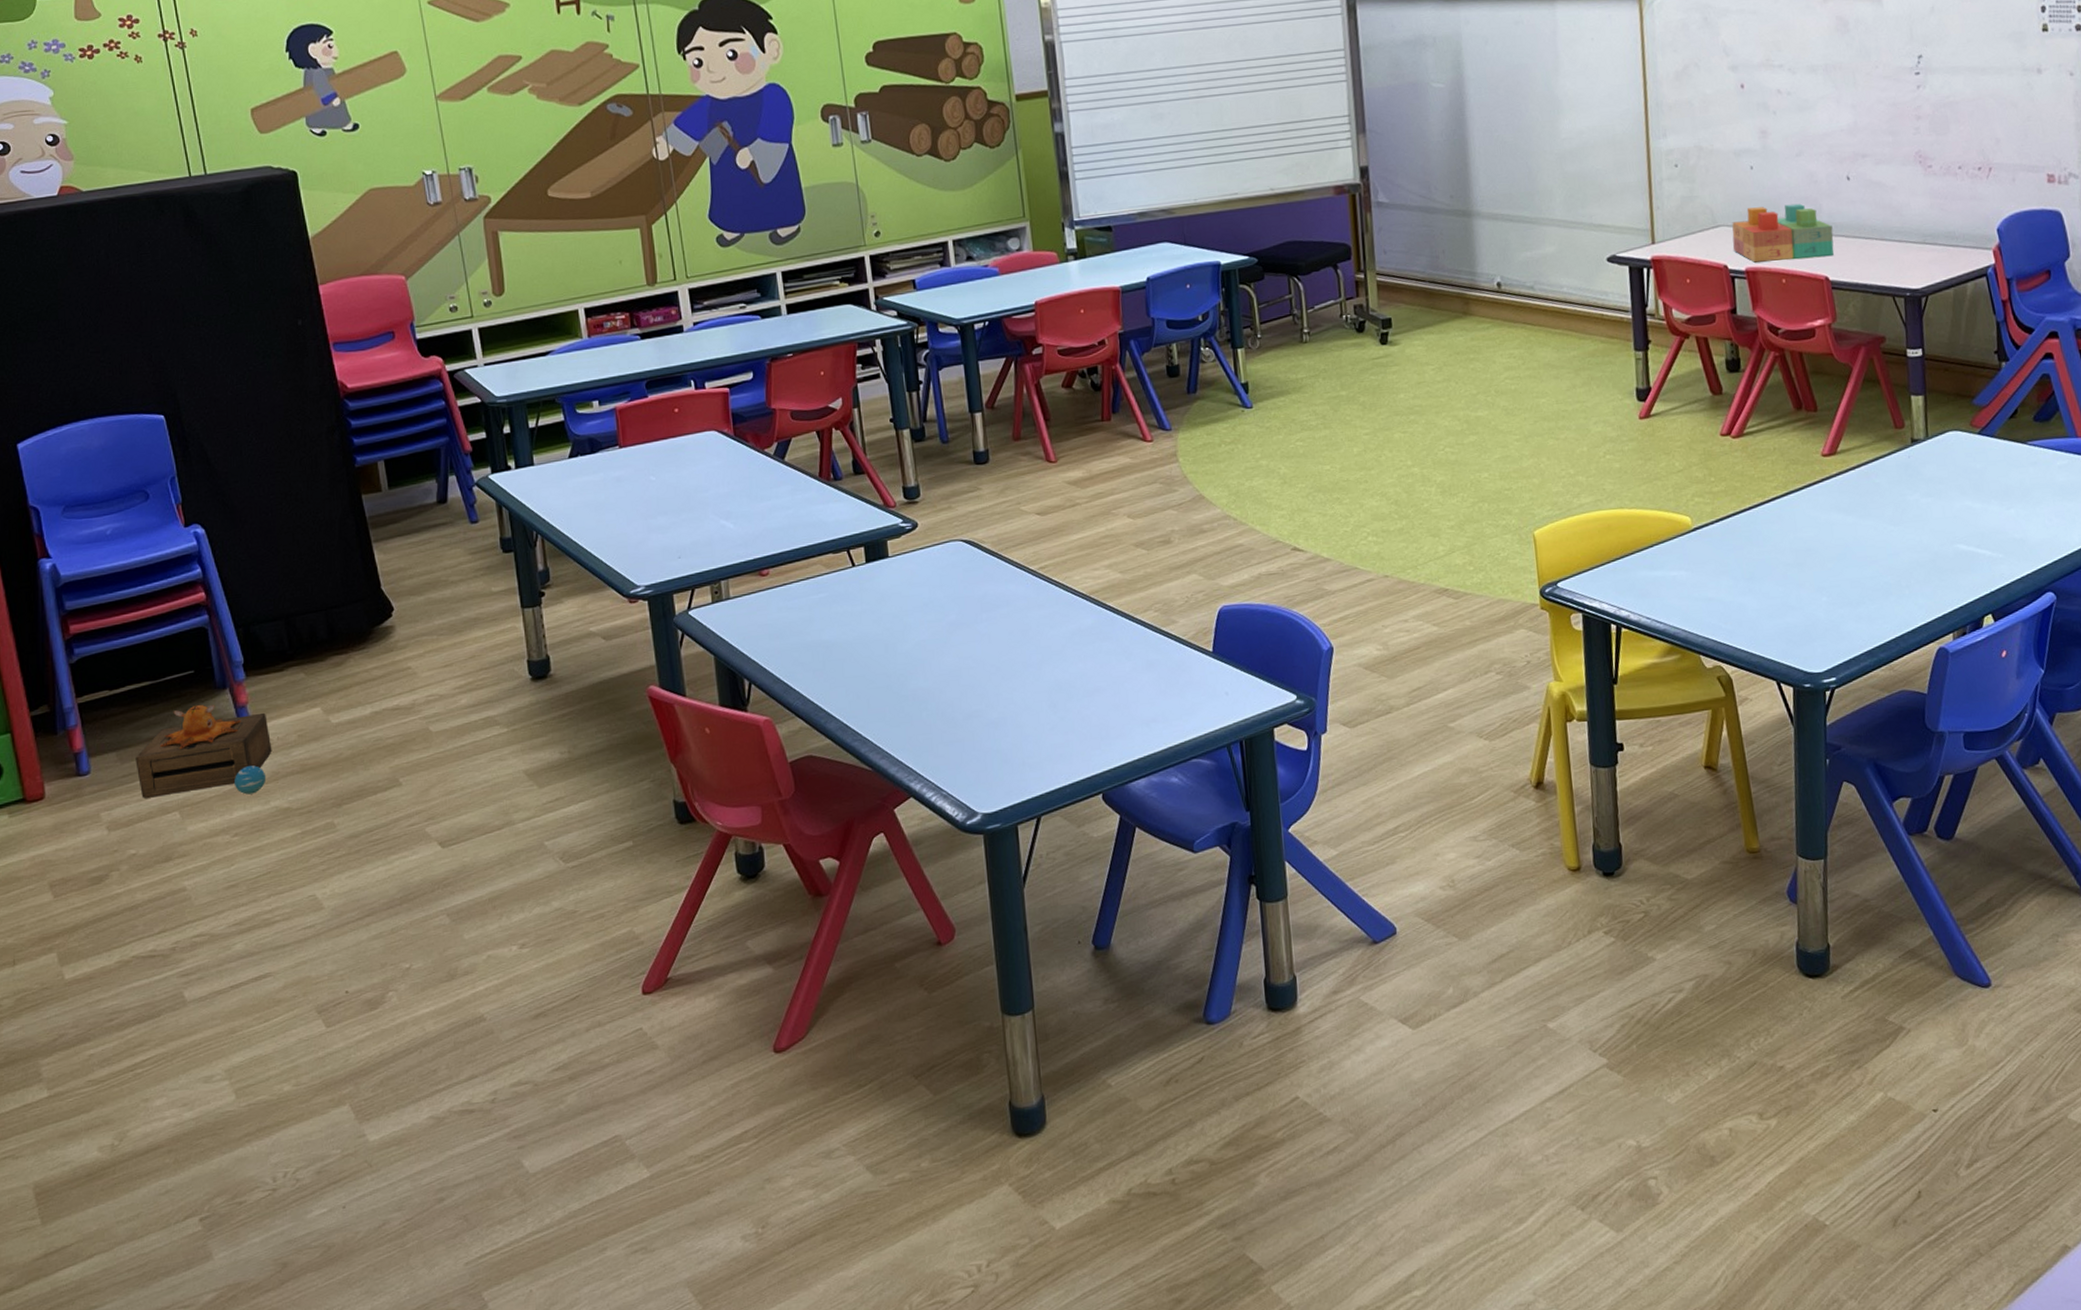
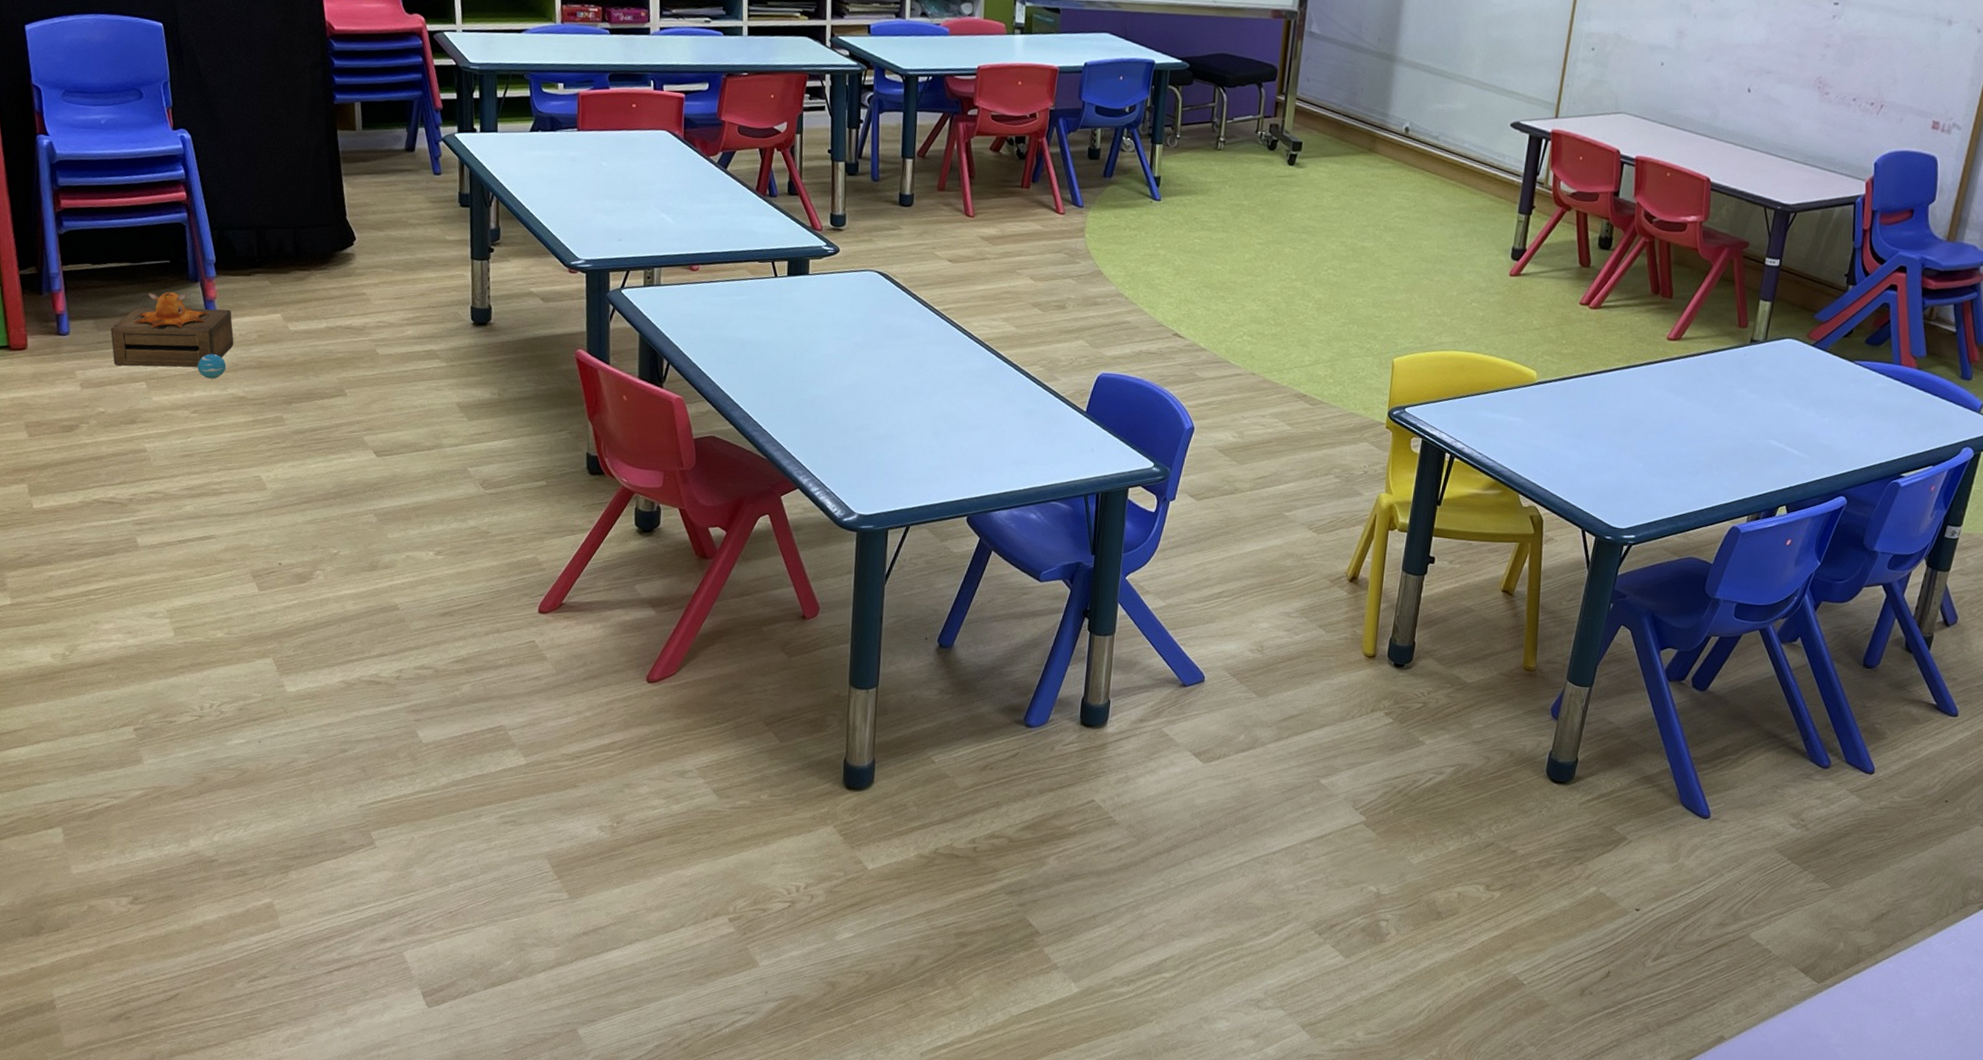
toy blocks: present [1732,203,1834,263] -> none [1628,101,1724,160]

